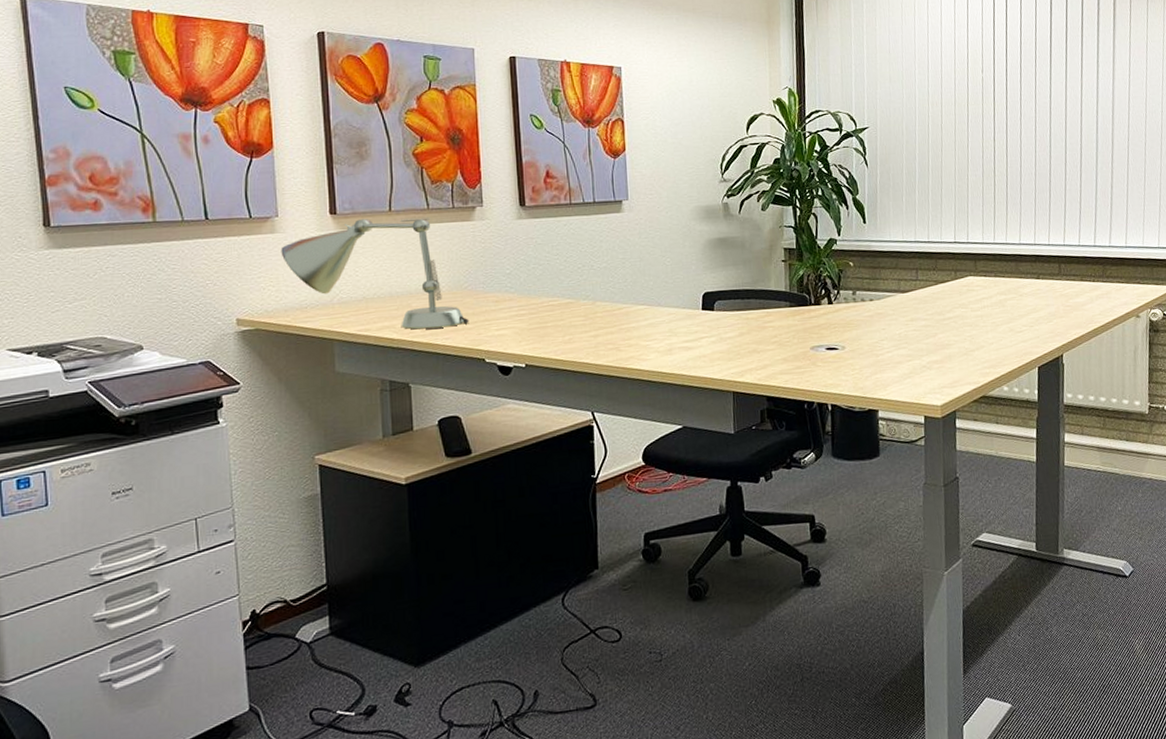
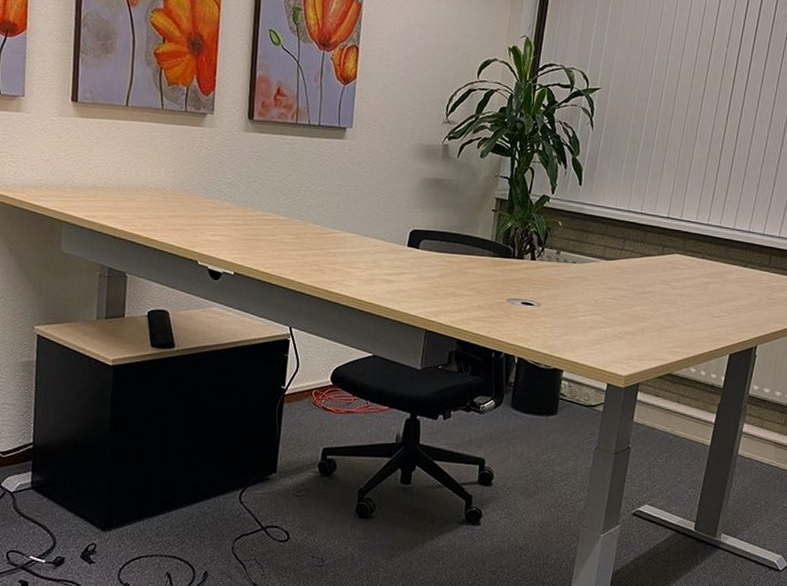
desk lamp: present [281,216,469,330] -> none [23,110,188,226]

